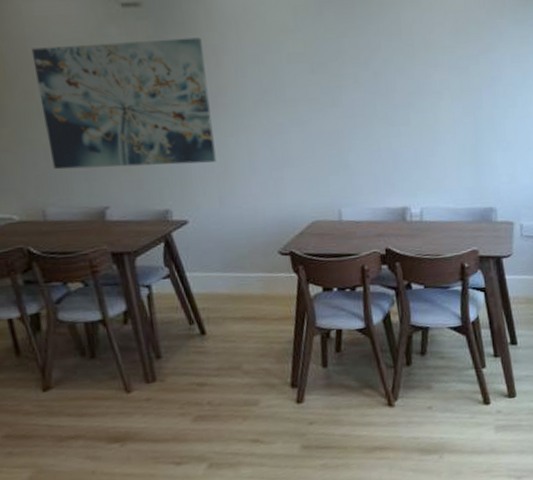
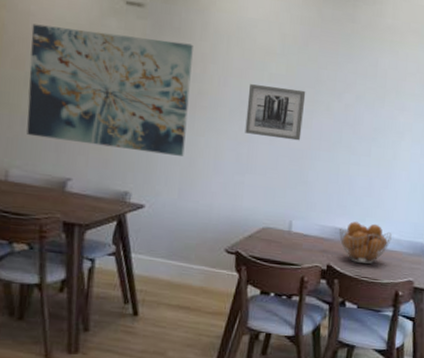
wall art: none [269,65,334,124] -> present [245,84,306,141]
fruit basket: none [391,196,448,241] -> present [339,221,392,264]

